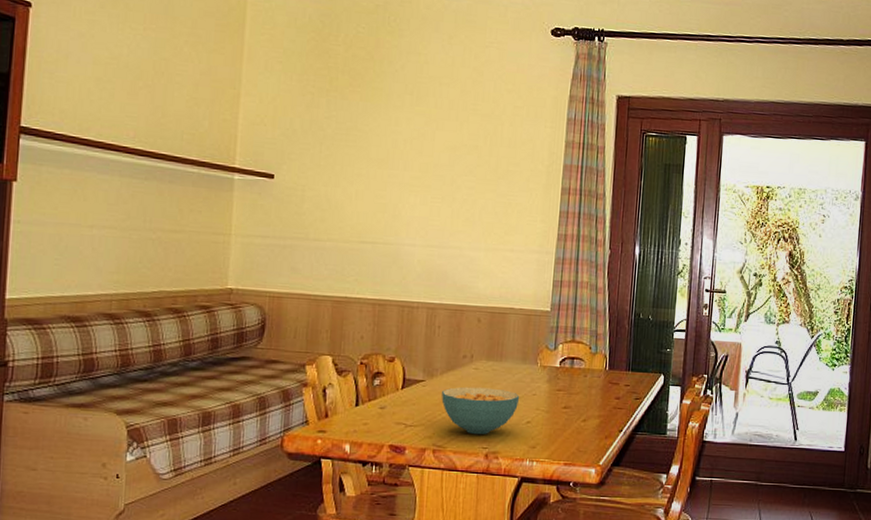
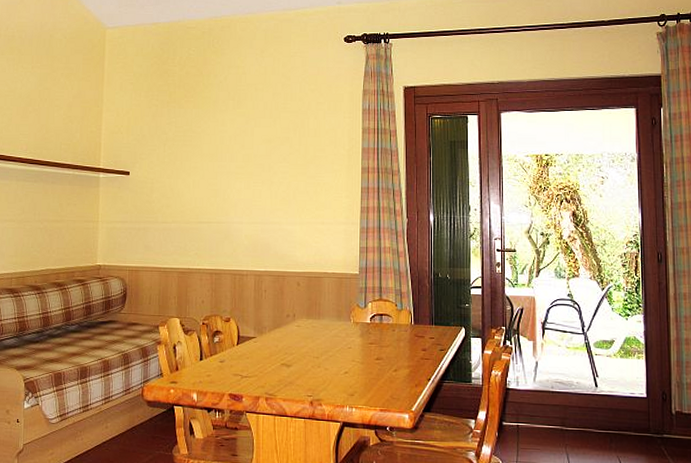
cereal bowl: present [441,386,520,434] -> none [271,342,337,384]

